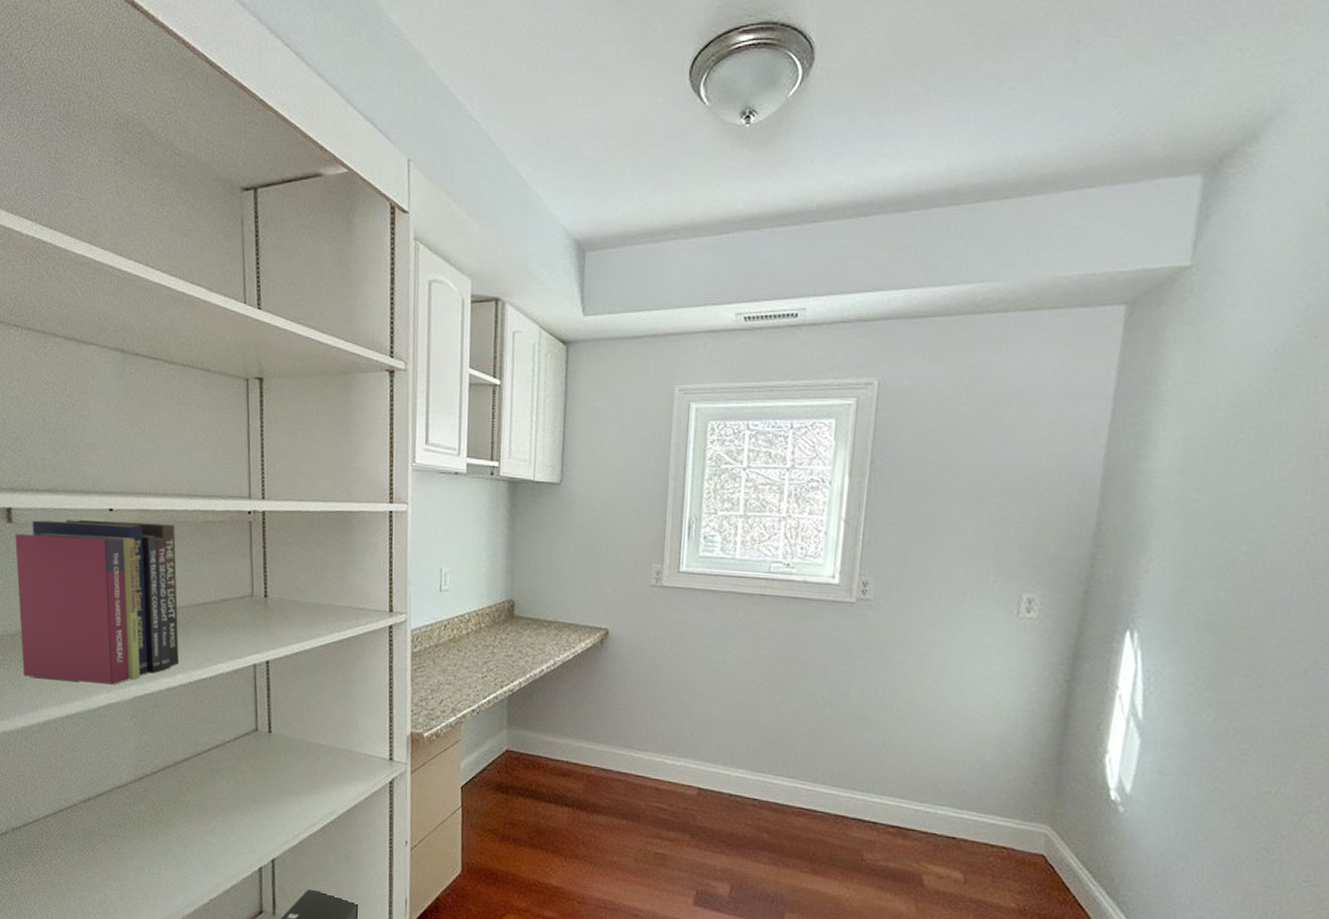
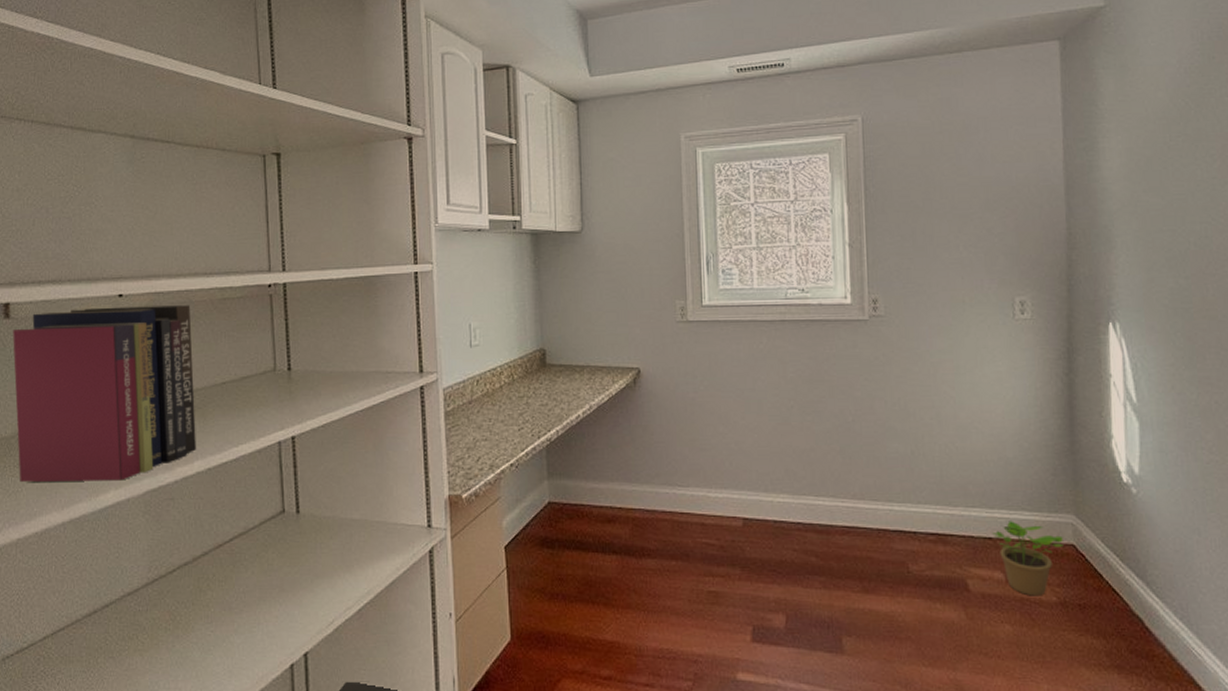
potted plant: none [957,823,1033,901] -> present [992,521,1063,596]

